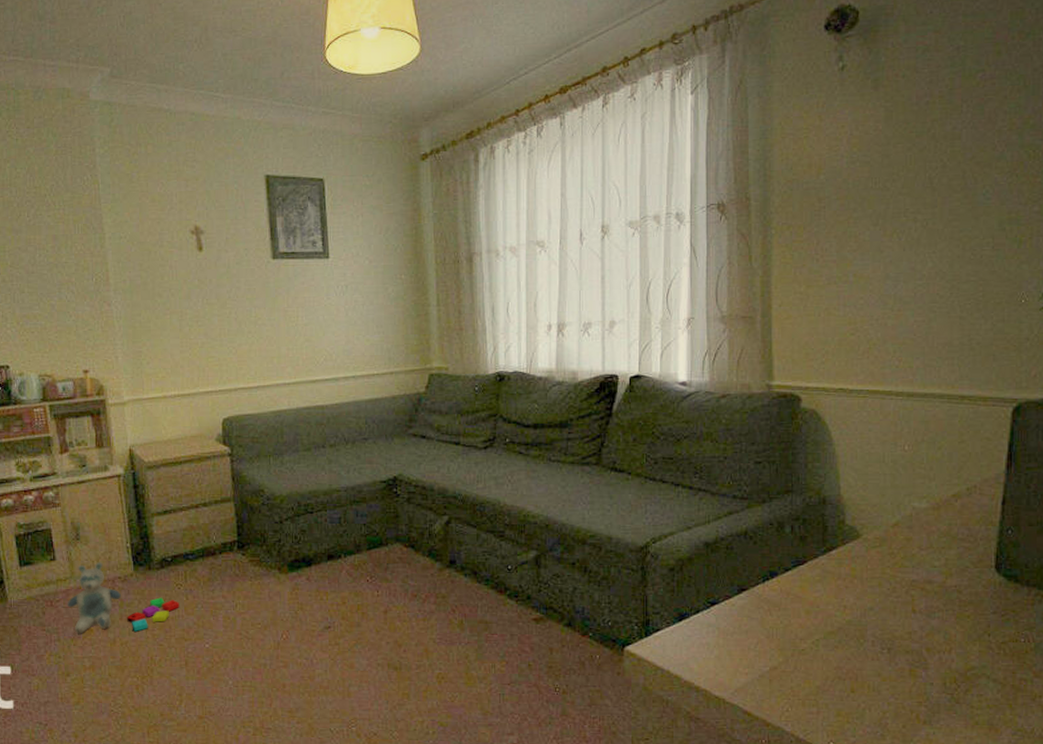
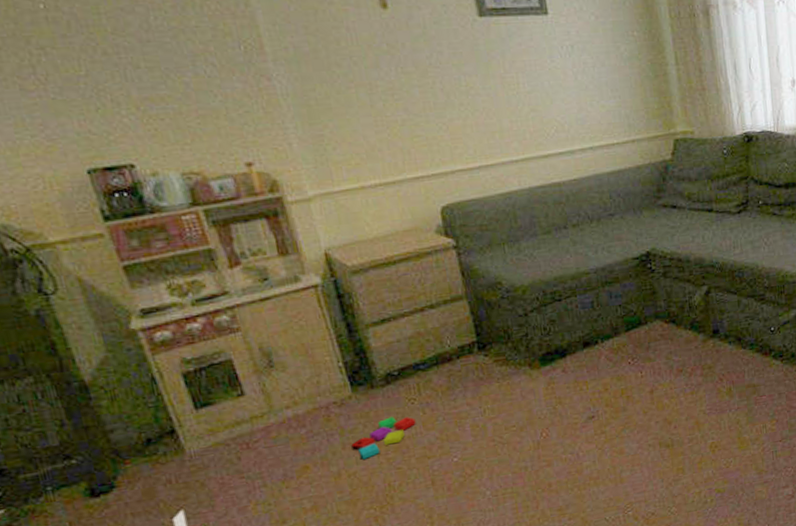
polar bear: present [67,562,122,634] -> none [269,388,341,475]

